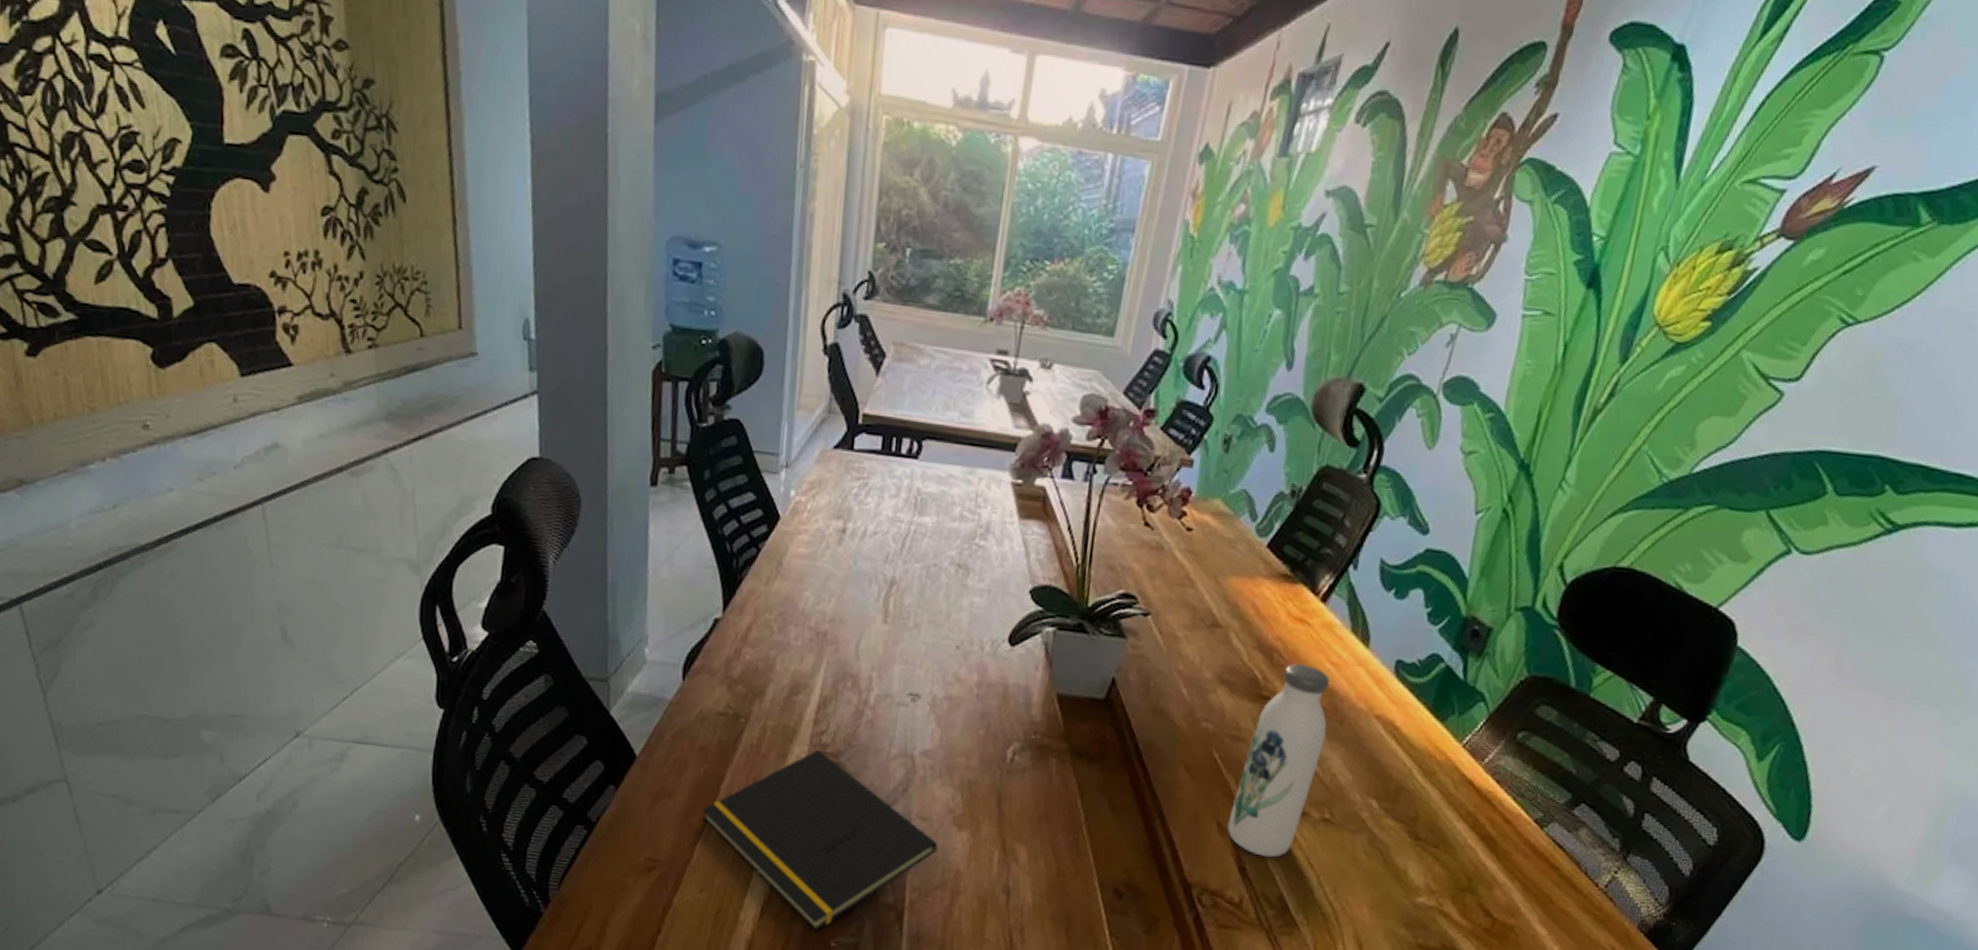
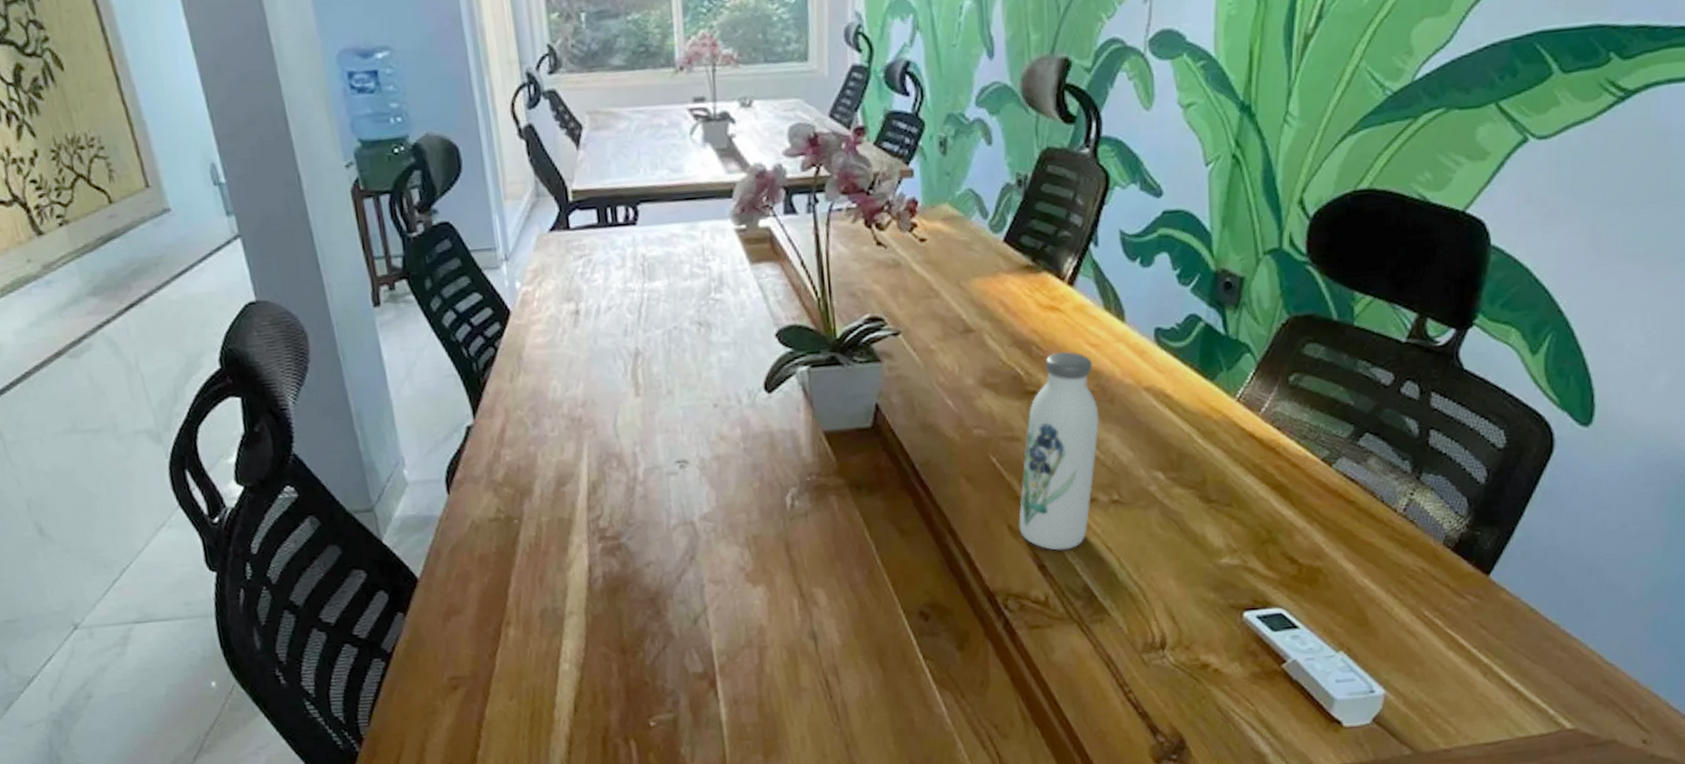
notepad: present [702,749,938,931] -> none [494,535,737,714]

